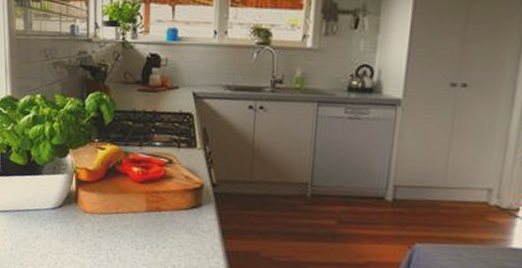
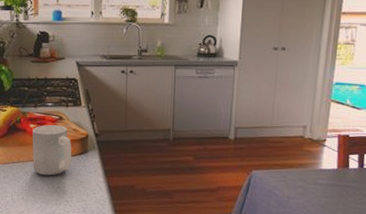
mug: none [134,169,182,233] -> present [32,125,71,176]

